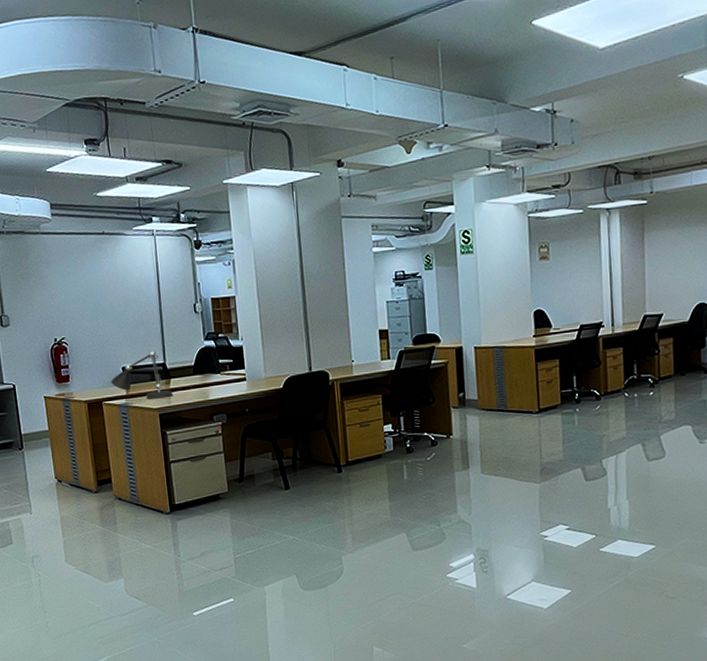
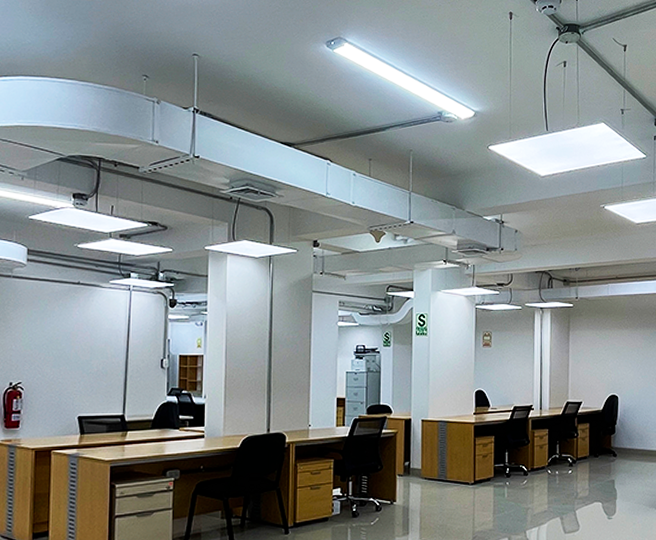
desk lamp: present [110,350,174,399] -> none [64,402,128,451]

